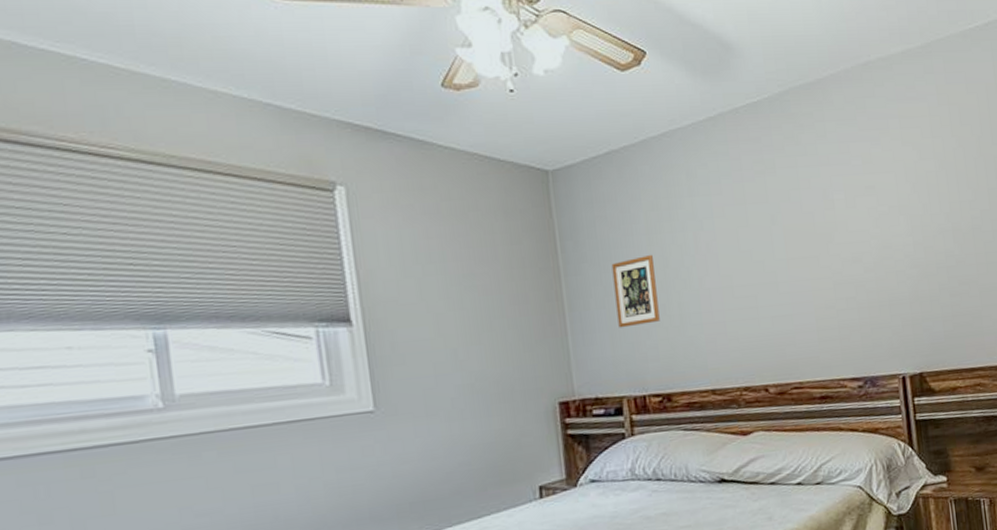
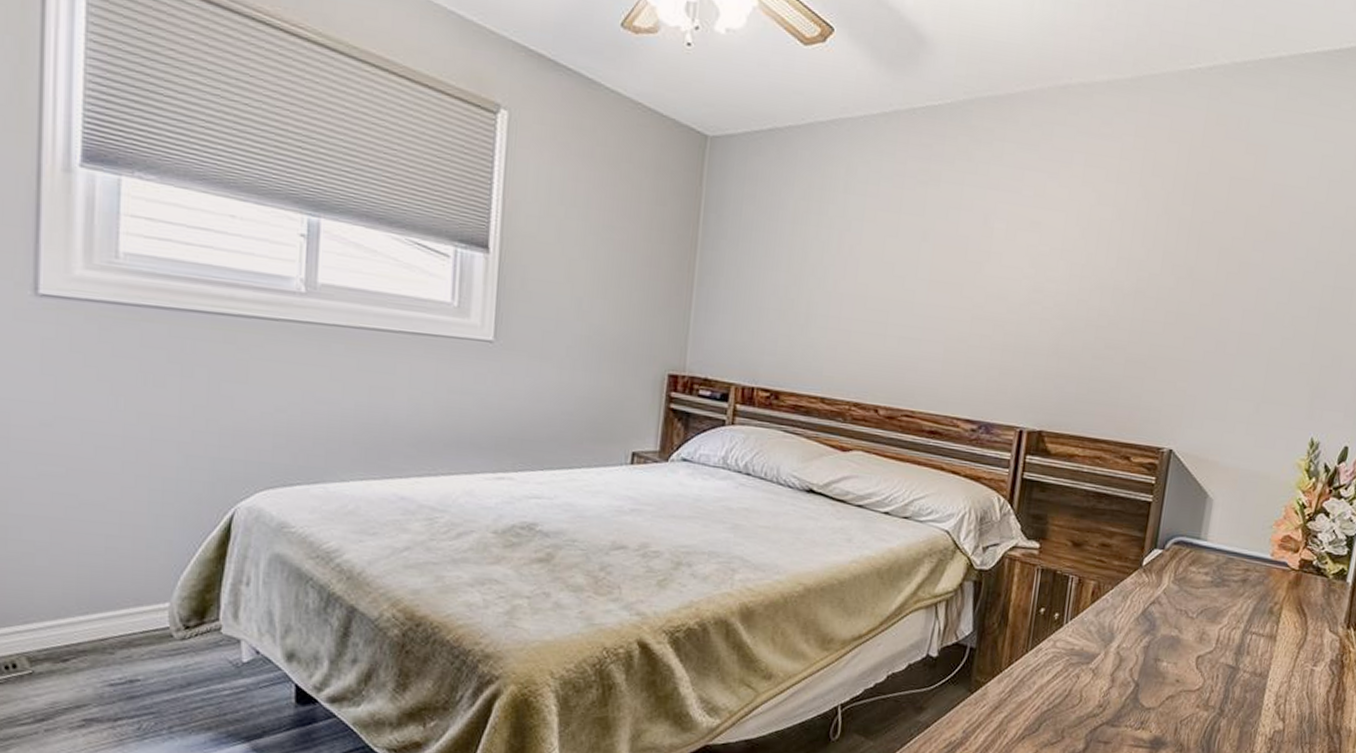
picture frame: present [611,255,660,328] -> none [743,244,793,316]

